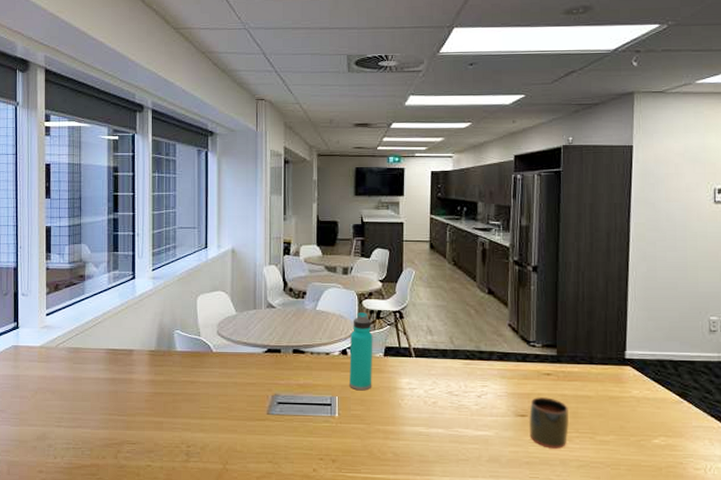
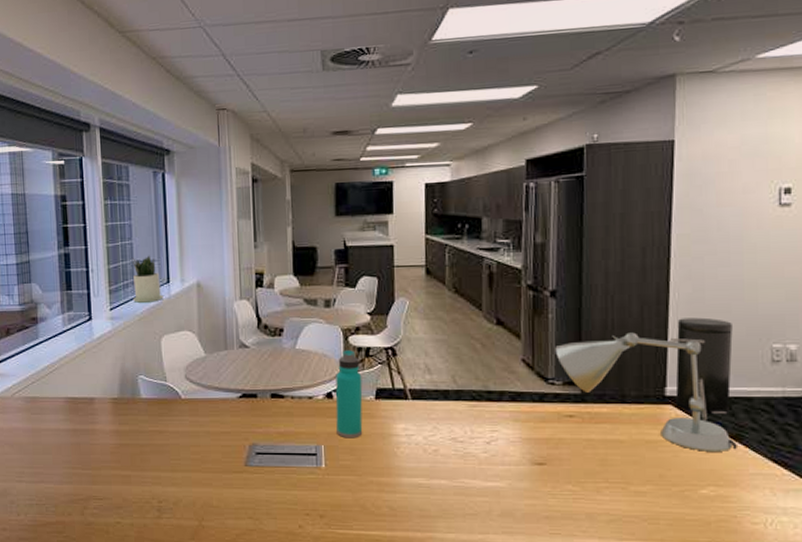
planter: none [173,223,201,265] -> present [131,255,164,303]
mug: present [528,397,569,449] -> none [547,443,596,501]
desk lamp: none [536,304,683,407] -> present [555,332,737,451]
pedal bin: none [633,293,679,375] -> present [675,317,733,415]

